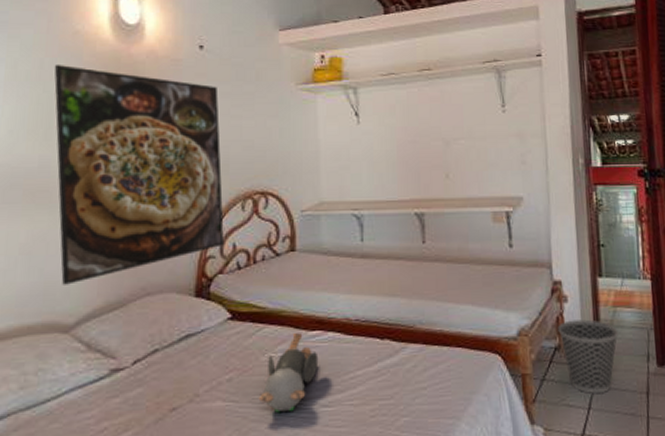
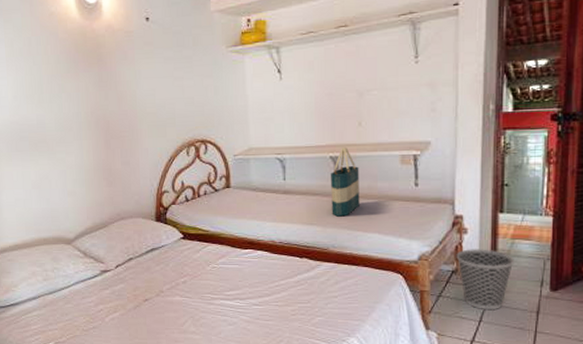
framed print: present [54,64,224,285] -> none [38,41,174,211]
teddy bear: present [258,333,319,413] -> none [206,251,251,308]
tote bag: none [415,203,450,285] -> present [330,147,360,217]

